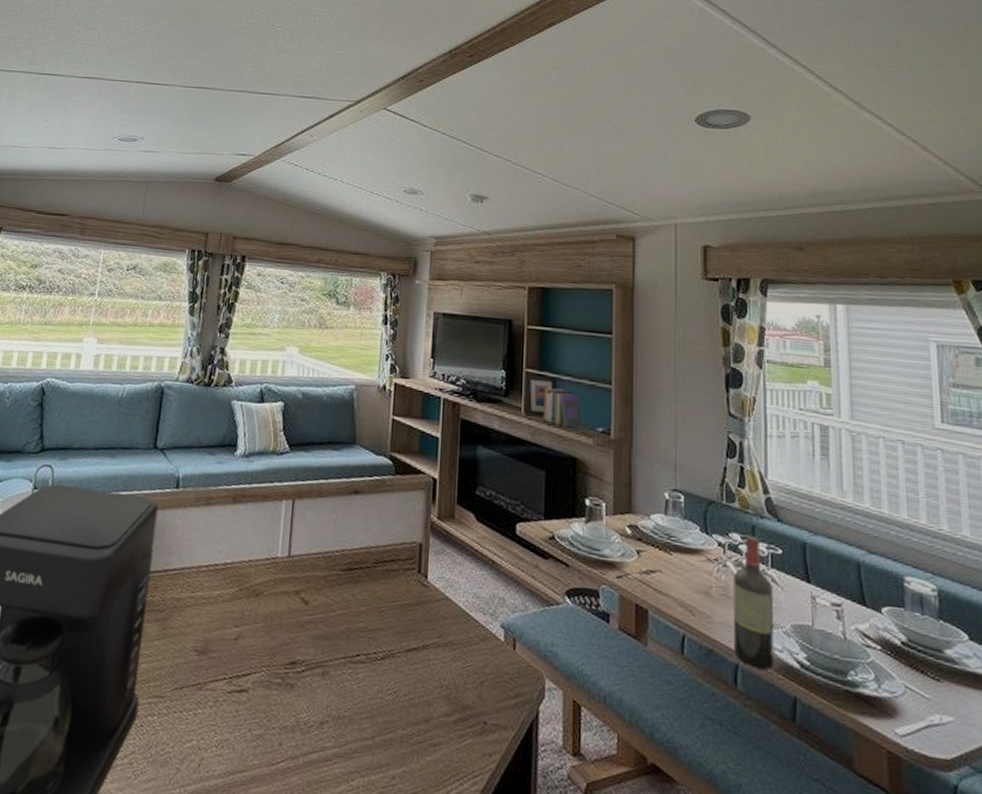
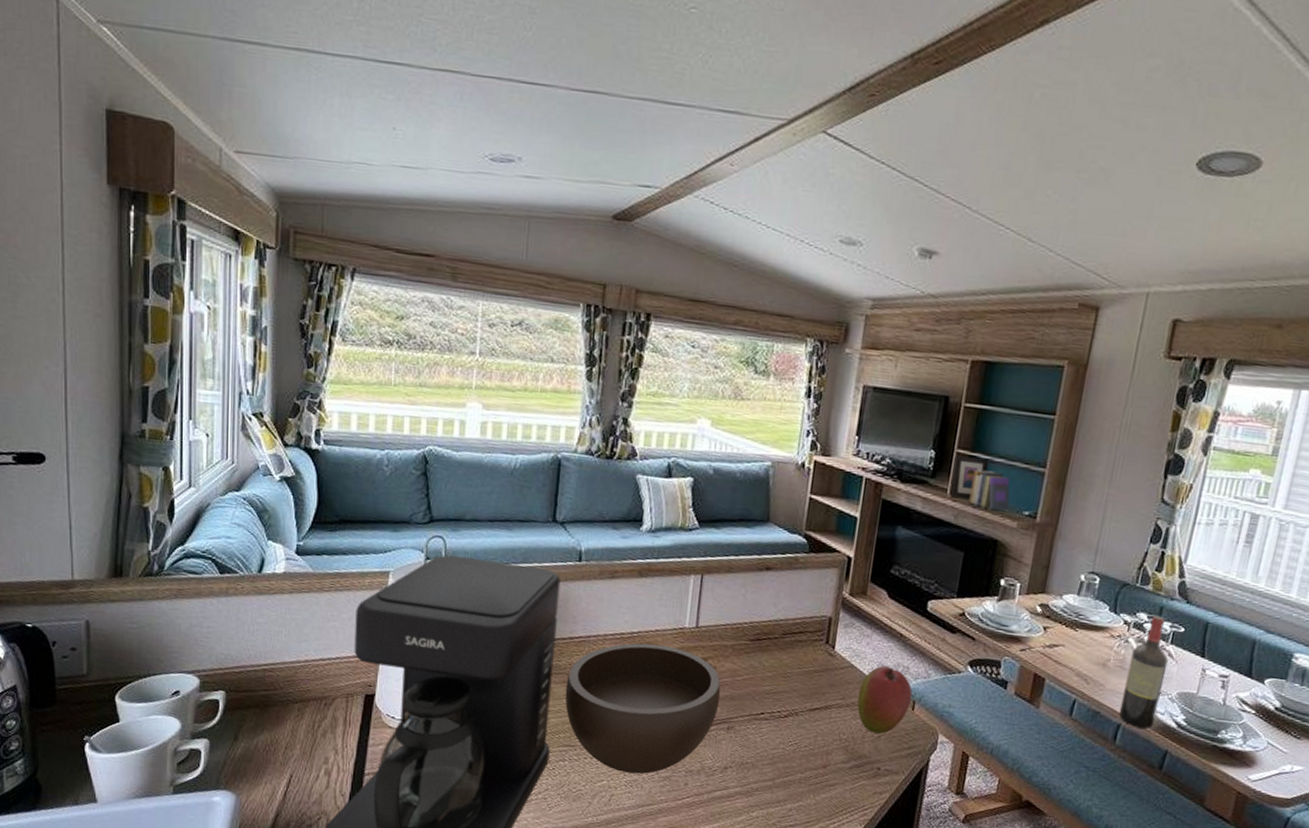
bowl: none [157,575,315,732] -> present [565,643,721,774]
fruit: none [456,597,511,679] -> present [857,666,912,734]

